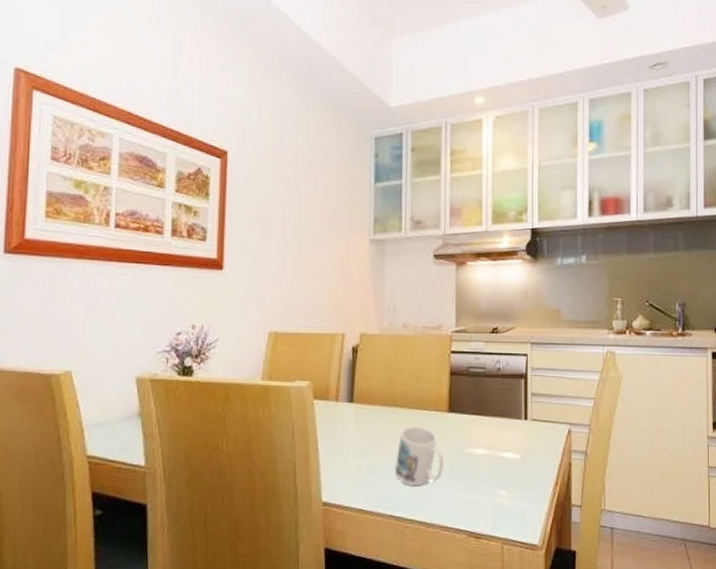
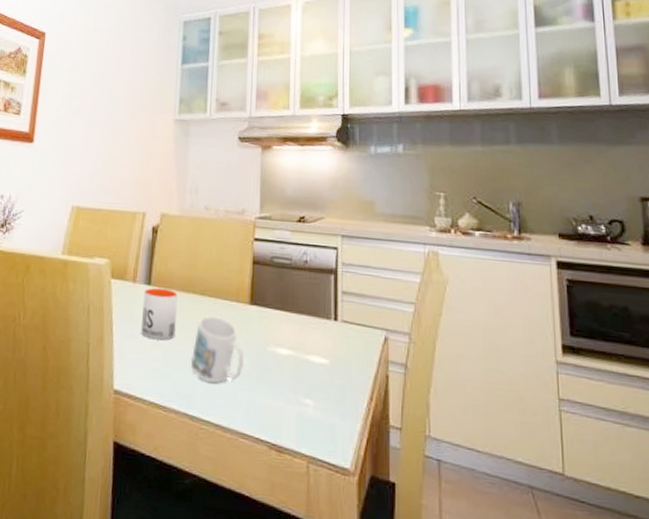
mug: none [346,404,380,453] -> present [141,287,178,341]

